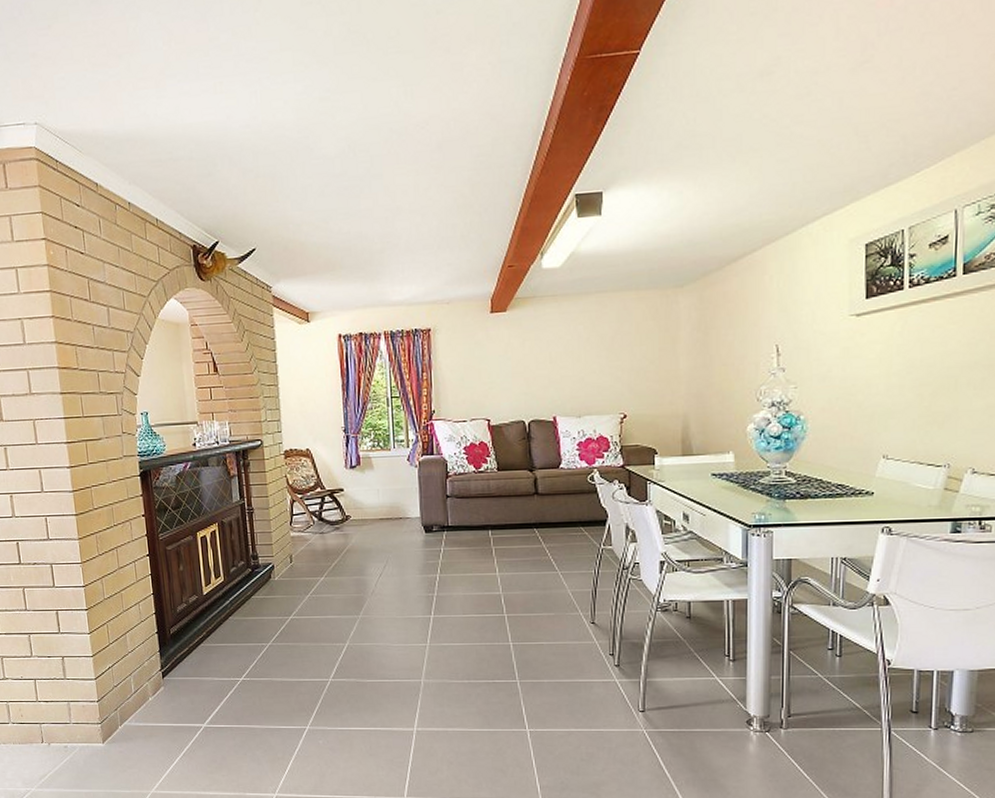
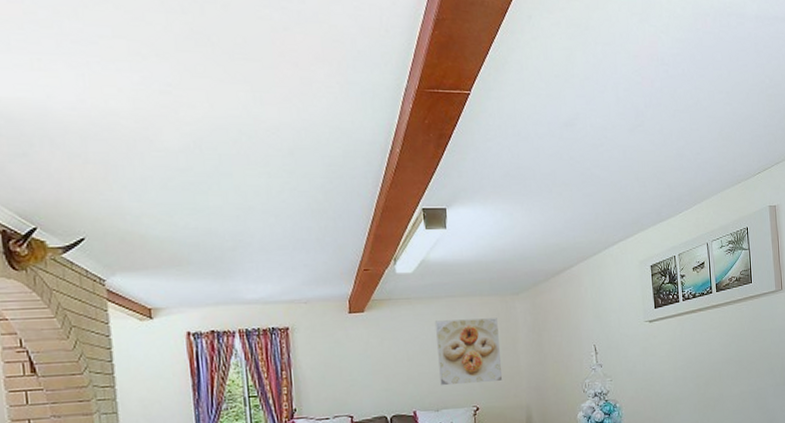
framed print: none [582,315,657,391] -> present [434,318,503,386]

